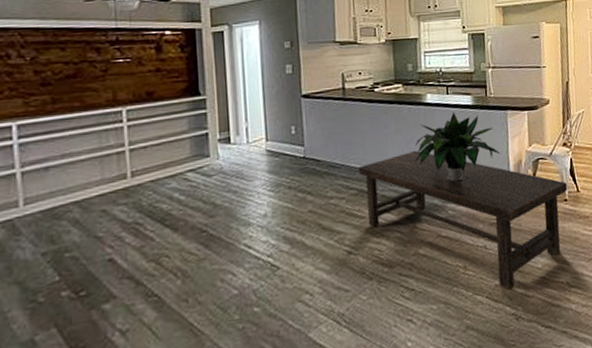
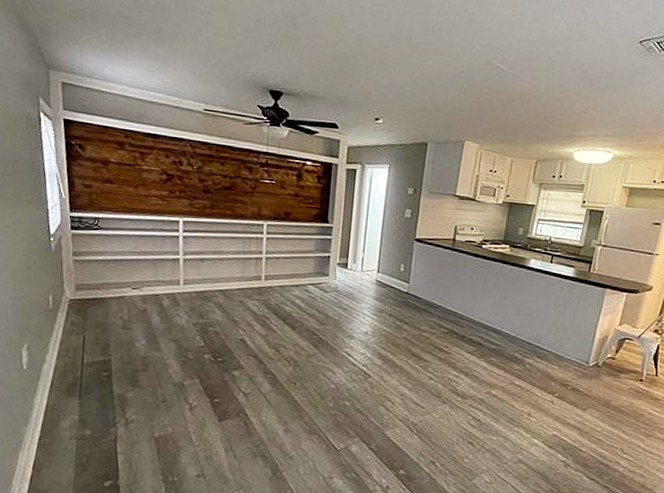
coffee table: present [358,150,568,289] -> none [452,306,647,441]
potted plant: present [415,113,502,182] -> none [506,280,590,342]

